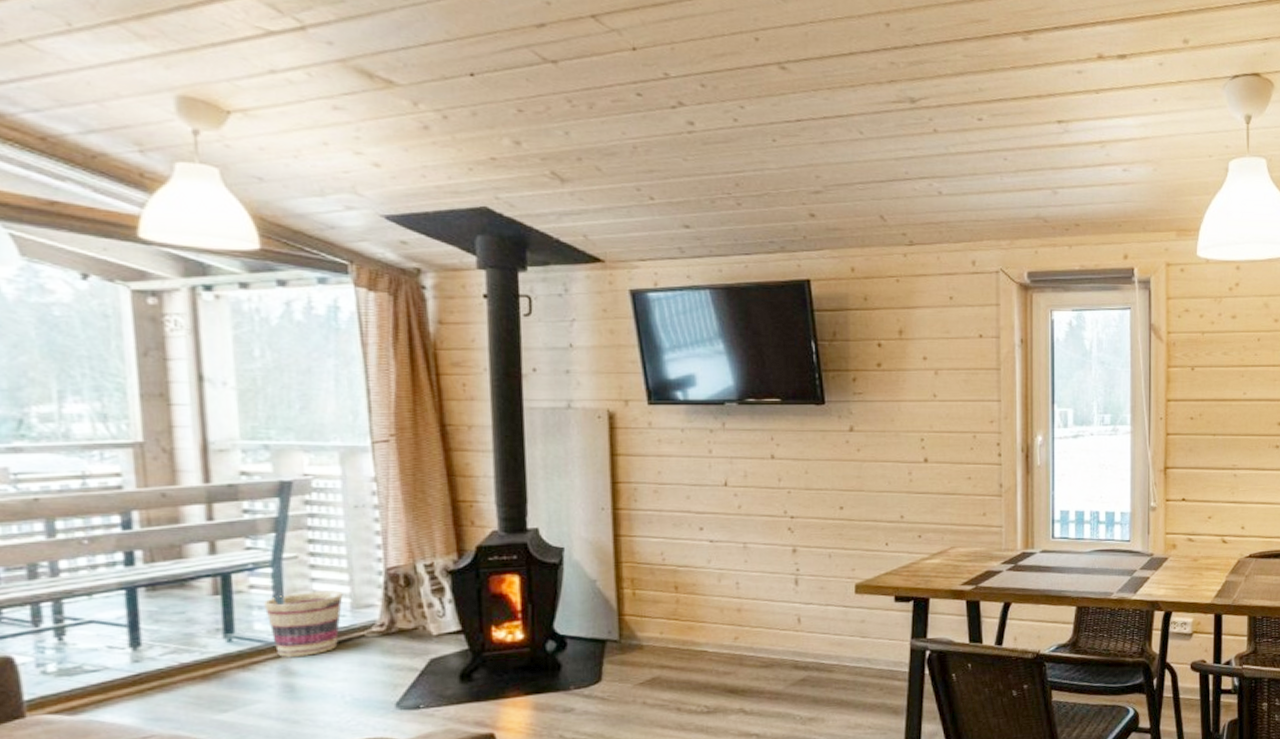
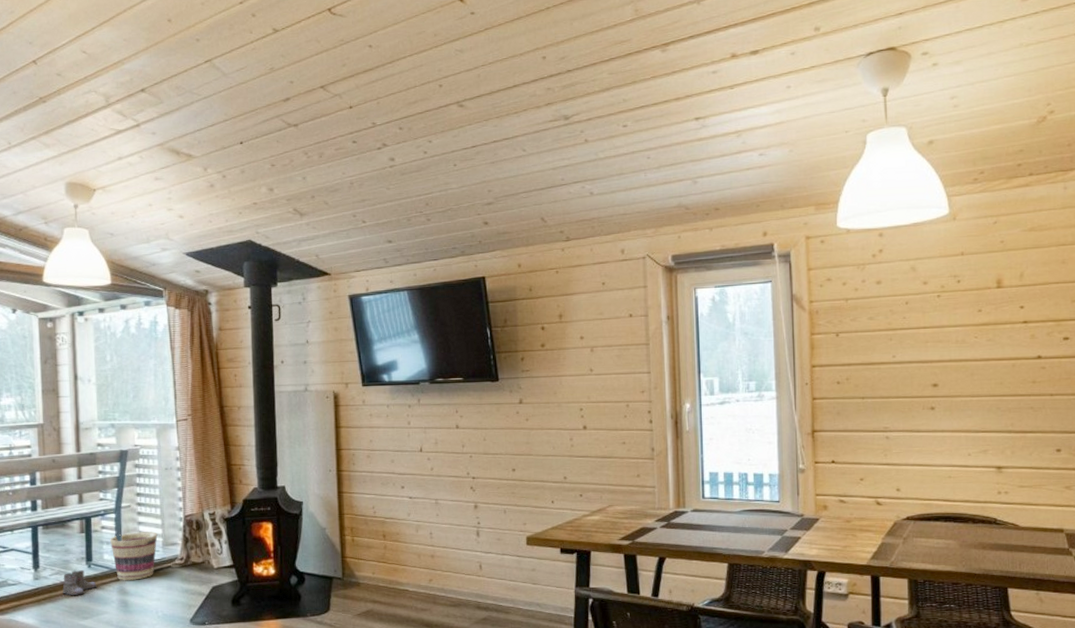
boots: none [183,646,243,684] -> present [62,570,97,597]

